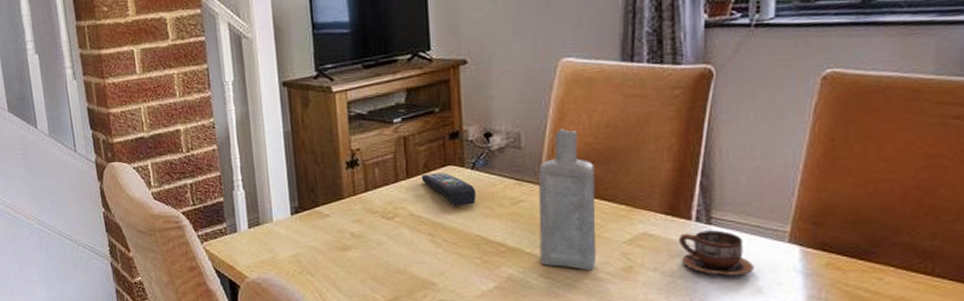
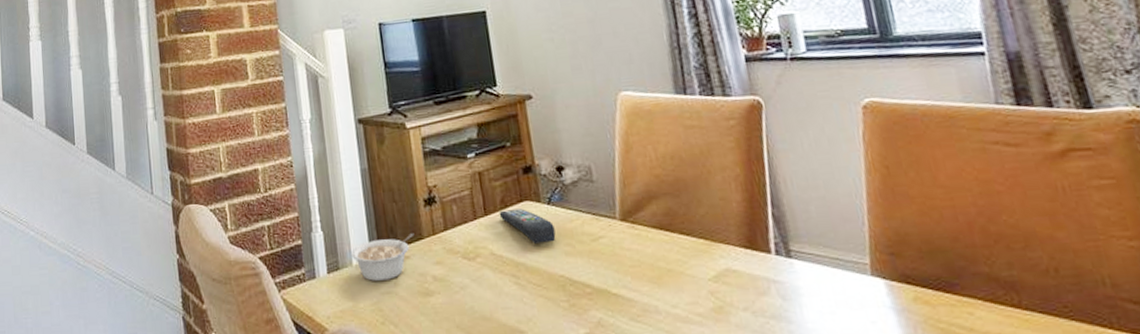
legume: none [271,193,335,236] -> present [350,233,415,281]
bottle: present [538,128,596,271] -> none [613,161,685,313]
cup: present [678,230,754,275] -> none [762,264,844,314]

